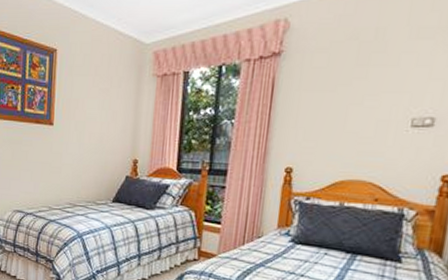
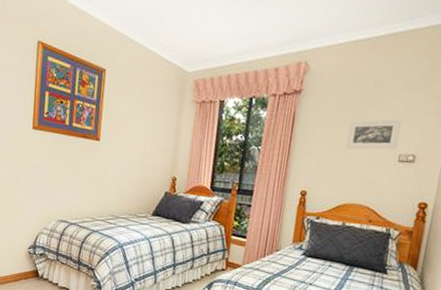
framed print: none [341,75,414,115] -> present [346,119,402,150]

